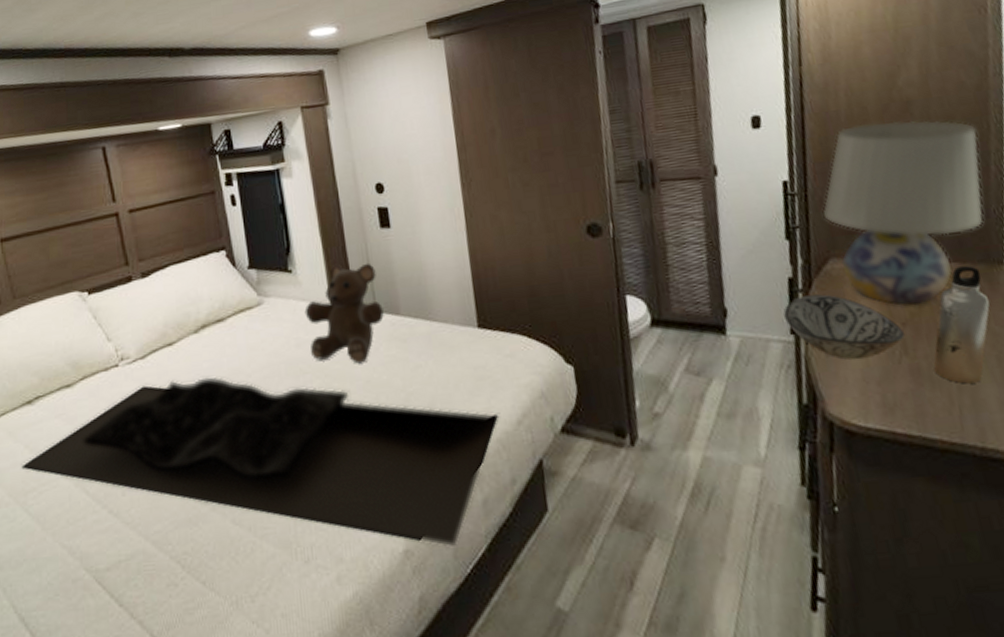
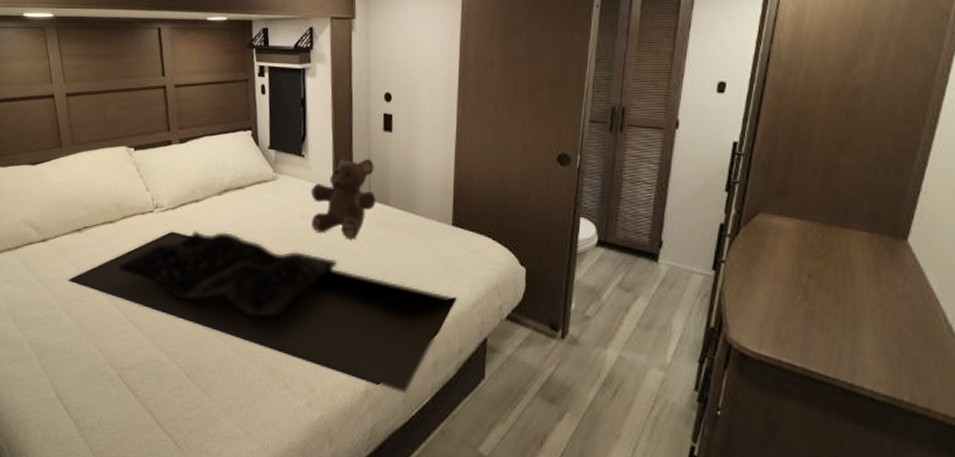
decorative bowl: present [783,294,905,360] -> none [710,240,808,299]
table lamp: present [822,120,984,306] -> none [762,103,914,262]
water bottle: present [933,266,990,384] -> none [826,236,887,332]

